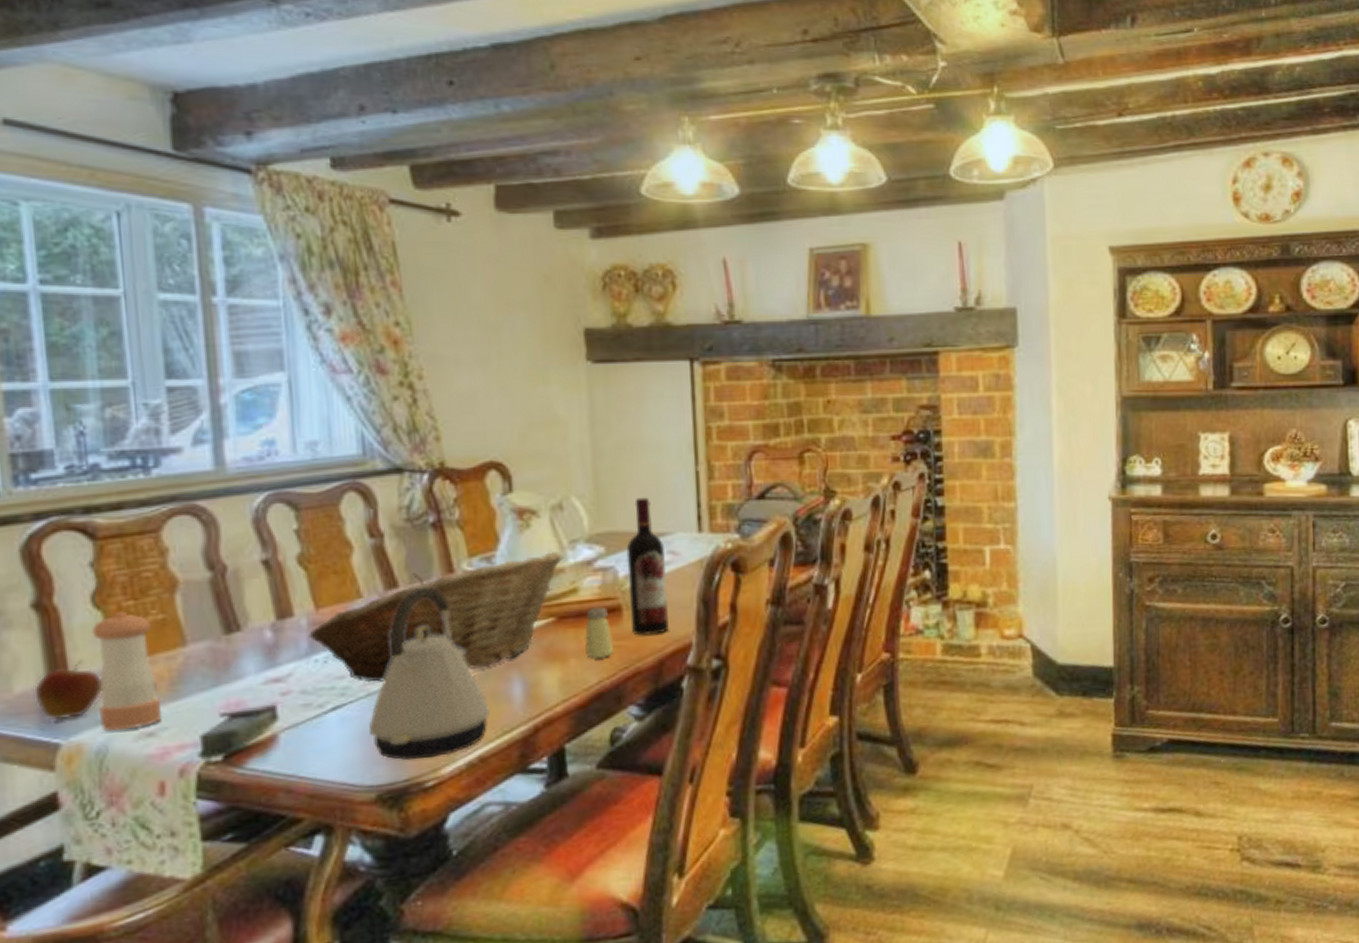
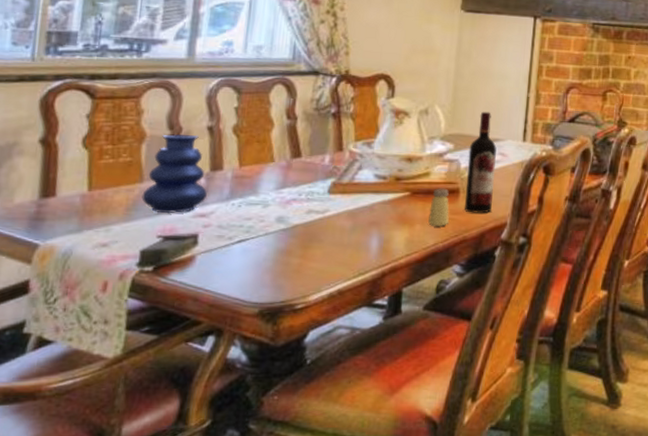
apple: present [34,659,102,721] -> none [28,184,78,227]
pepper shaker: present [91,611,163,732] -> none [70,152,122,240]
vase: none [188,573,278,683] -> present [141,133,207,214]
fruit basket: present [308,551,564,683] -> none [231,144,423,226]
kettle: present [369,586,490,761] -> none [262,159,352,287]

